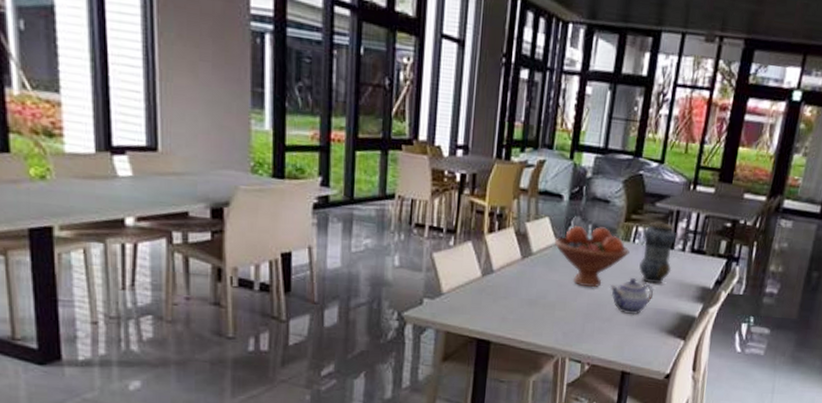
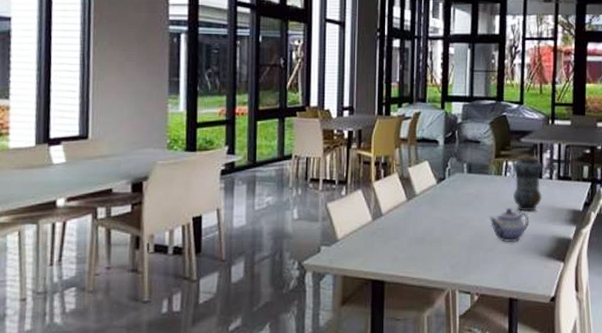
fruit bowl: present [554,226,630,288] -> none [434,165,503,221]

